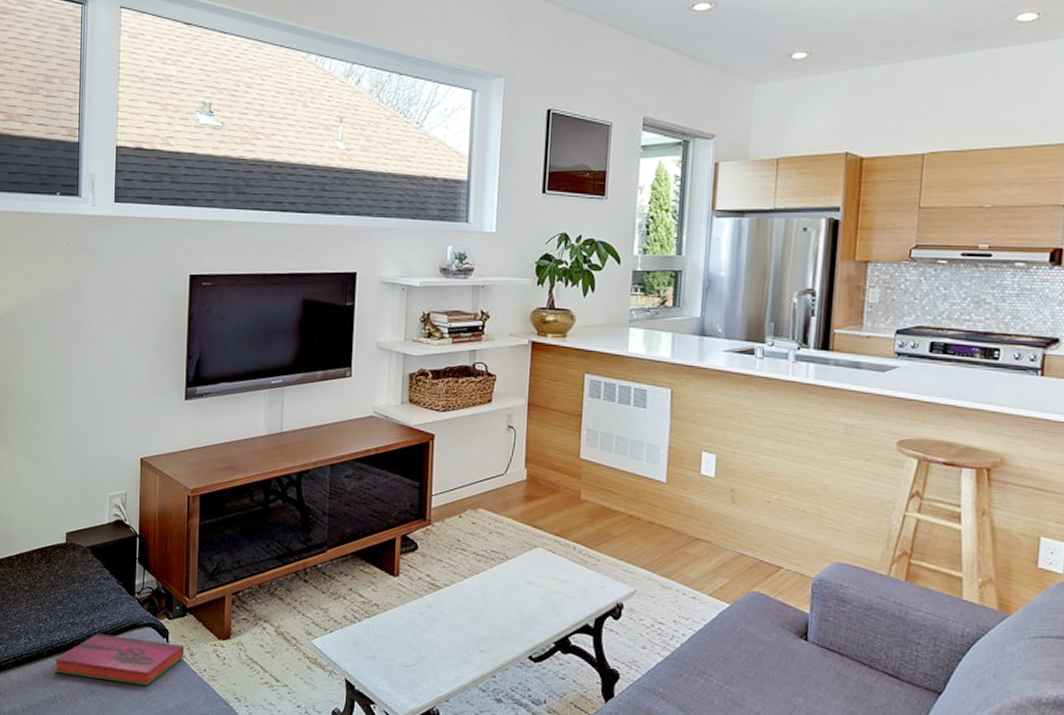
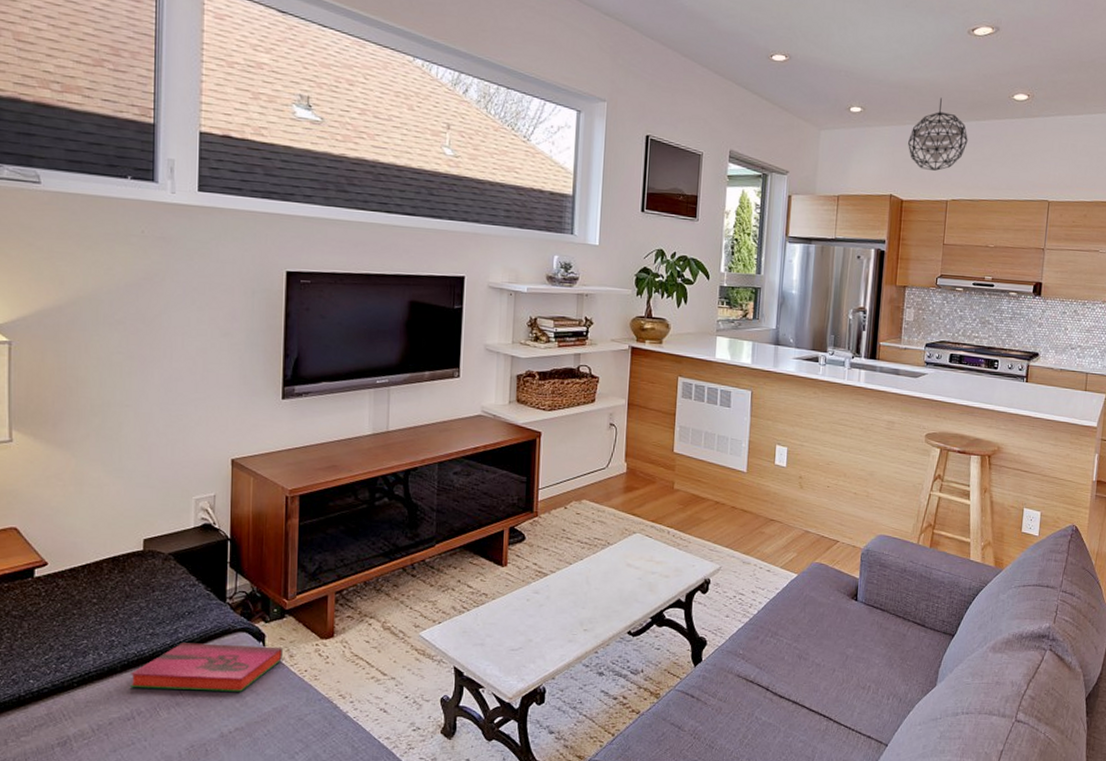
pendant light: none [869,29,952,119] -> present [908,97,968,171]

